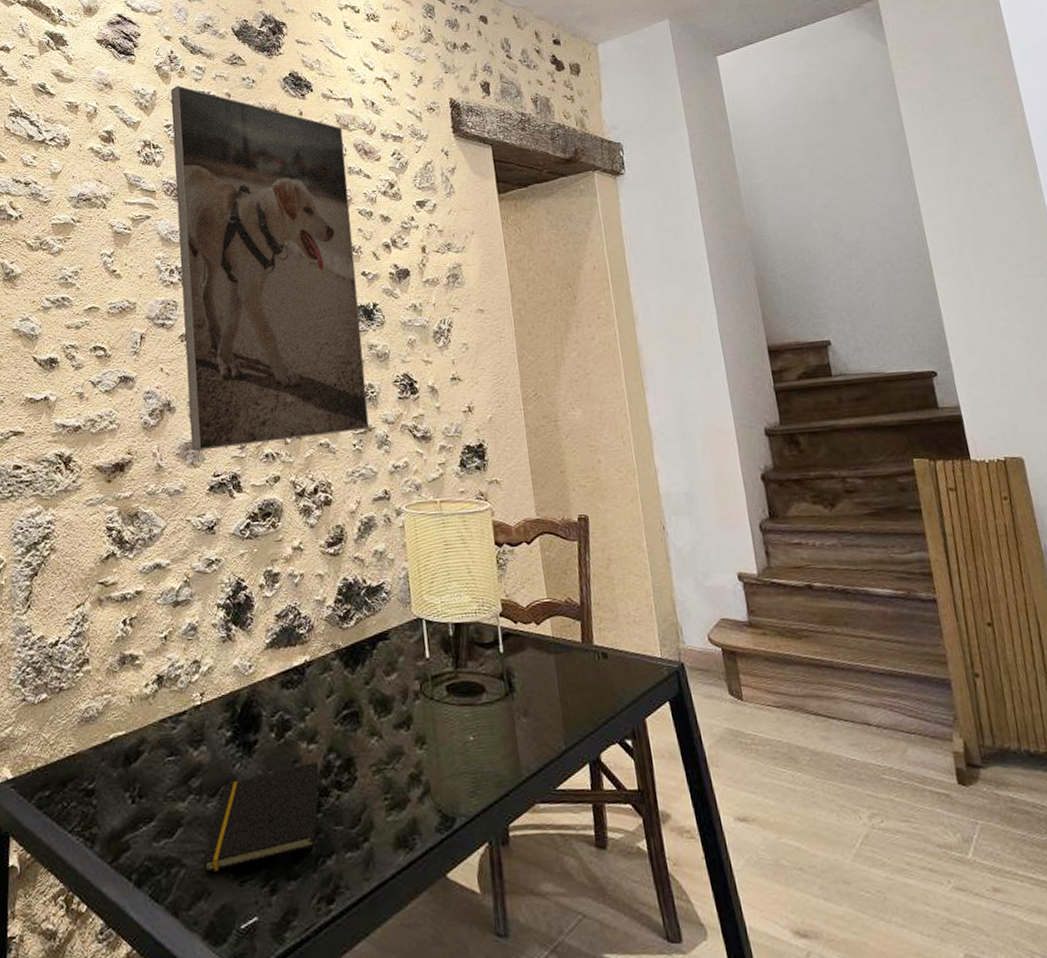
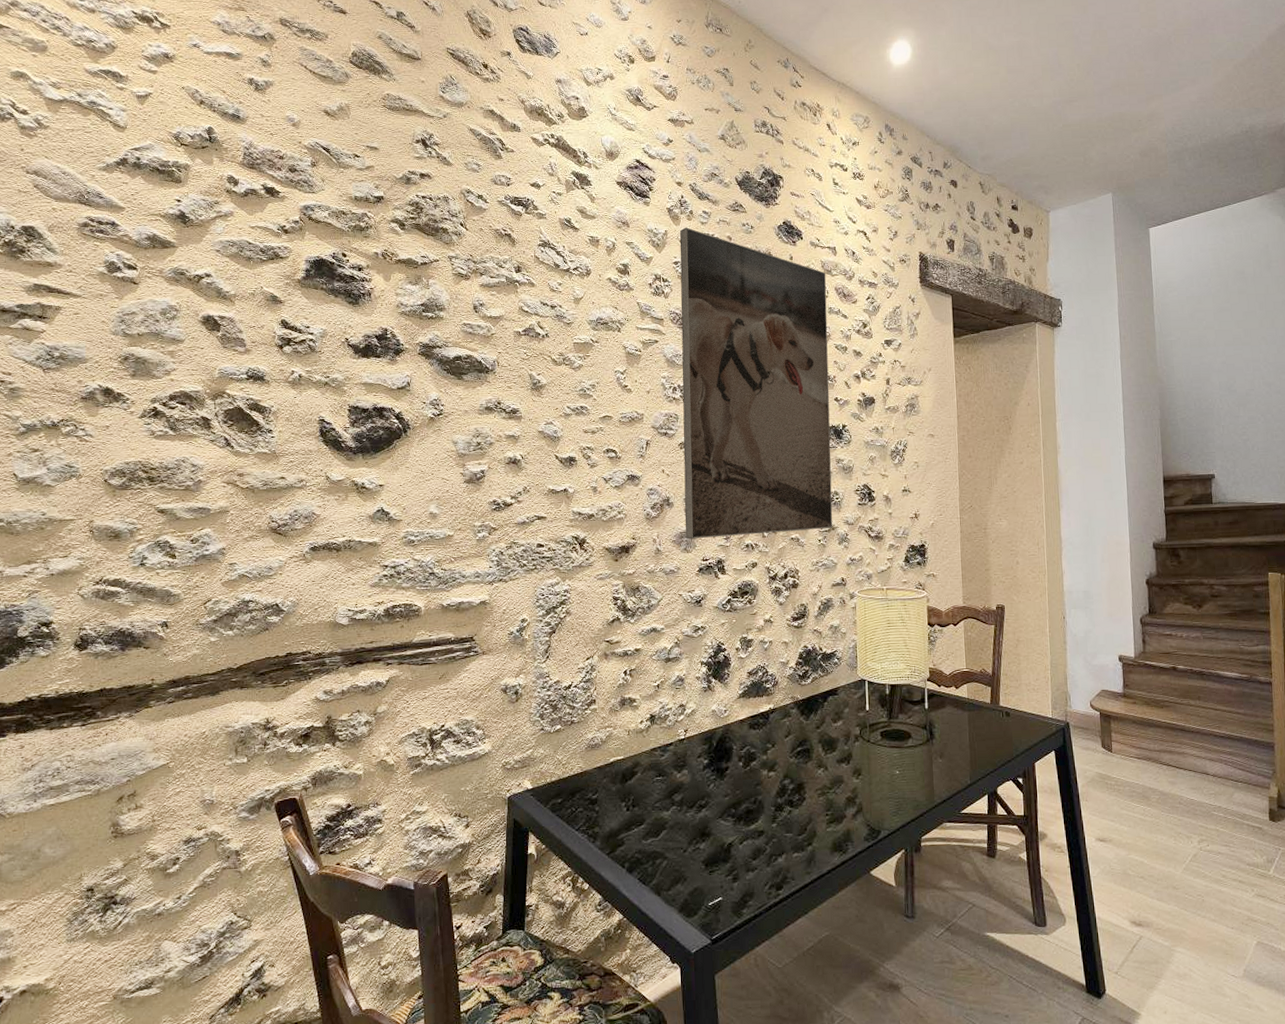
notepad: present [203,762,320,874] -> none [681,785,776,865]

